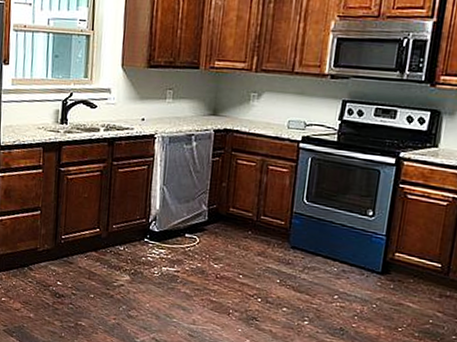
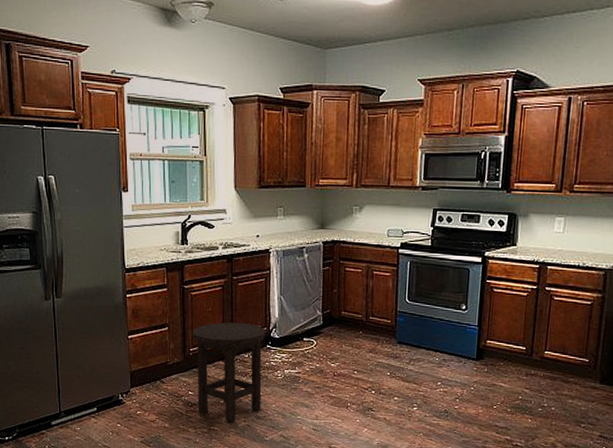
stool: none [65,210,145,320] -> present [193,322,266,423]

